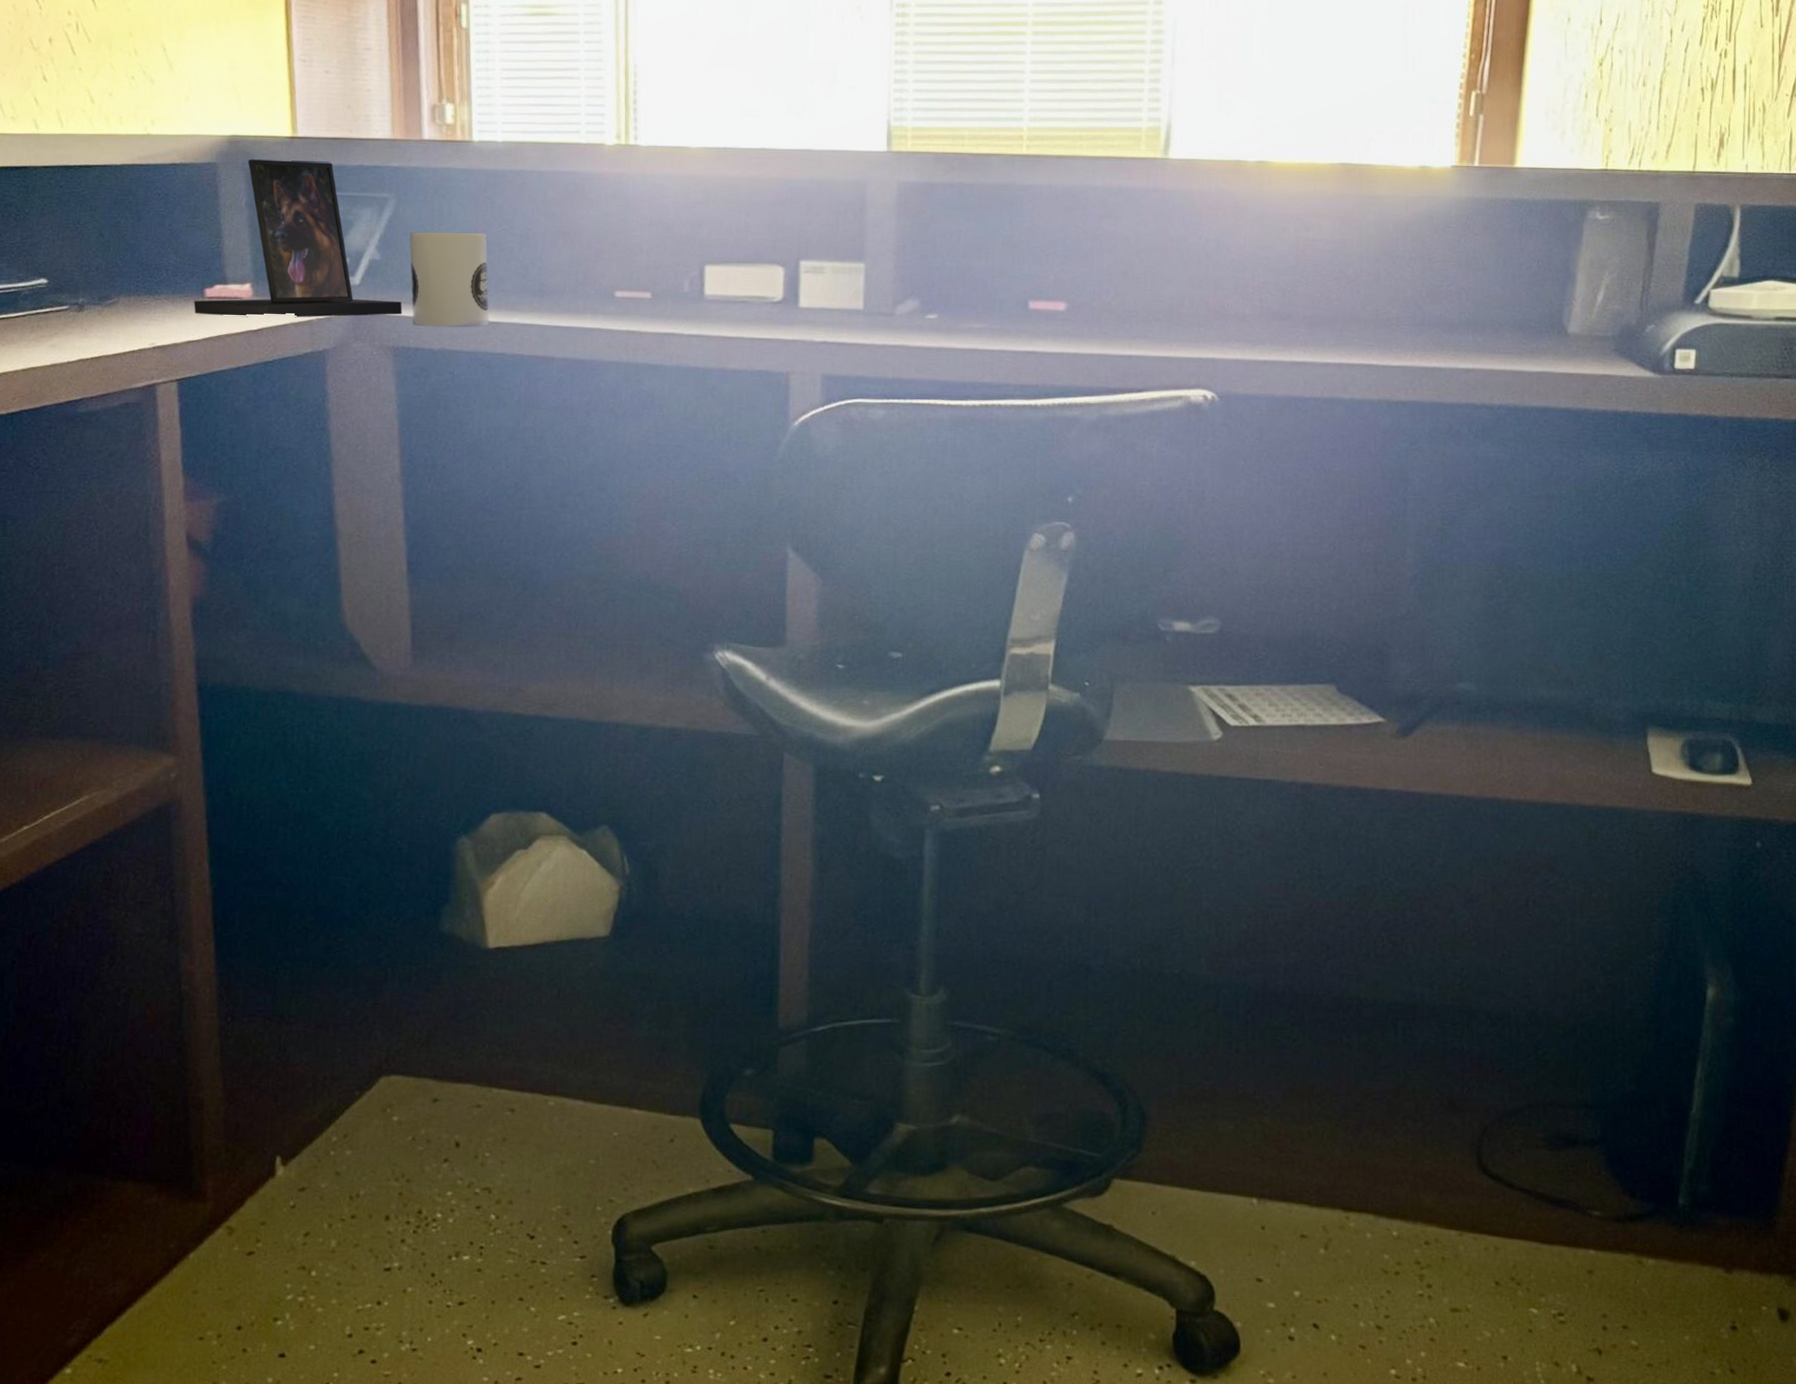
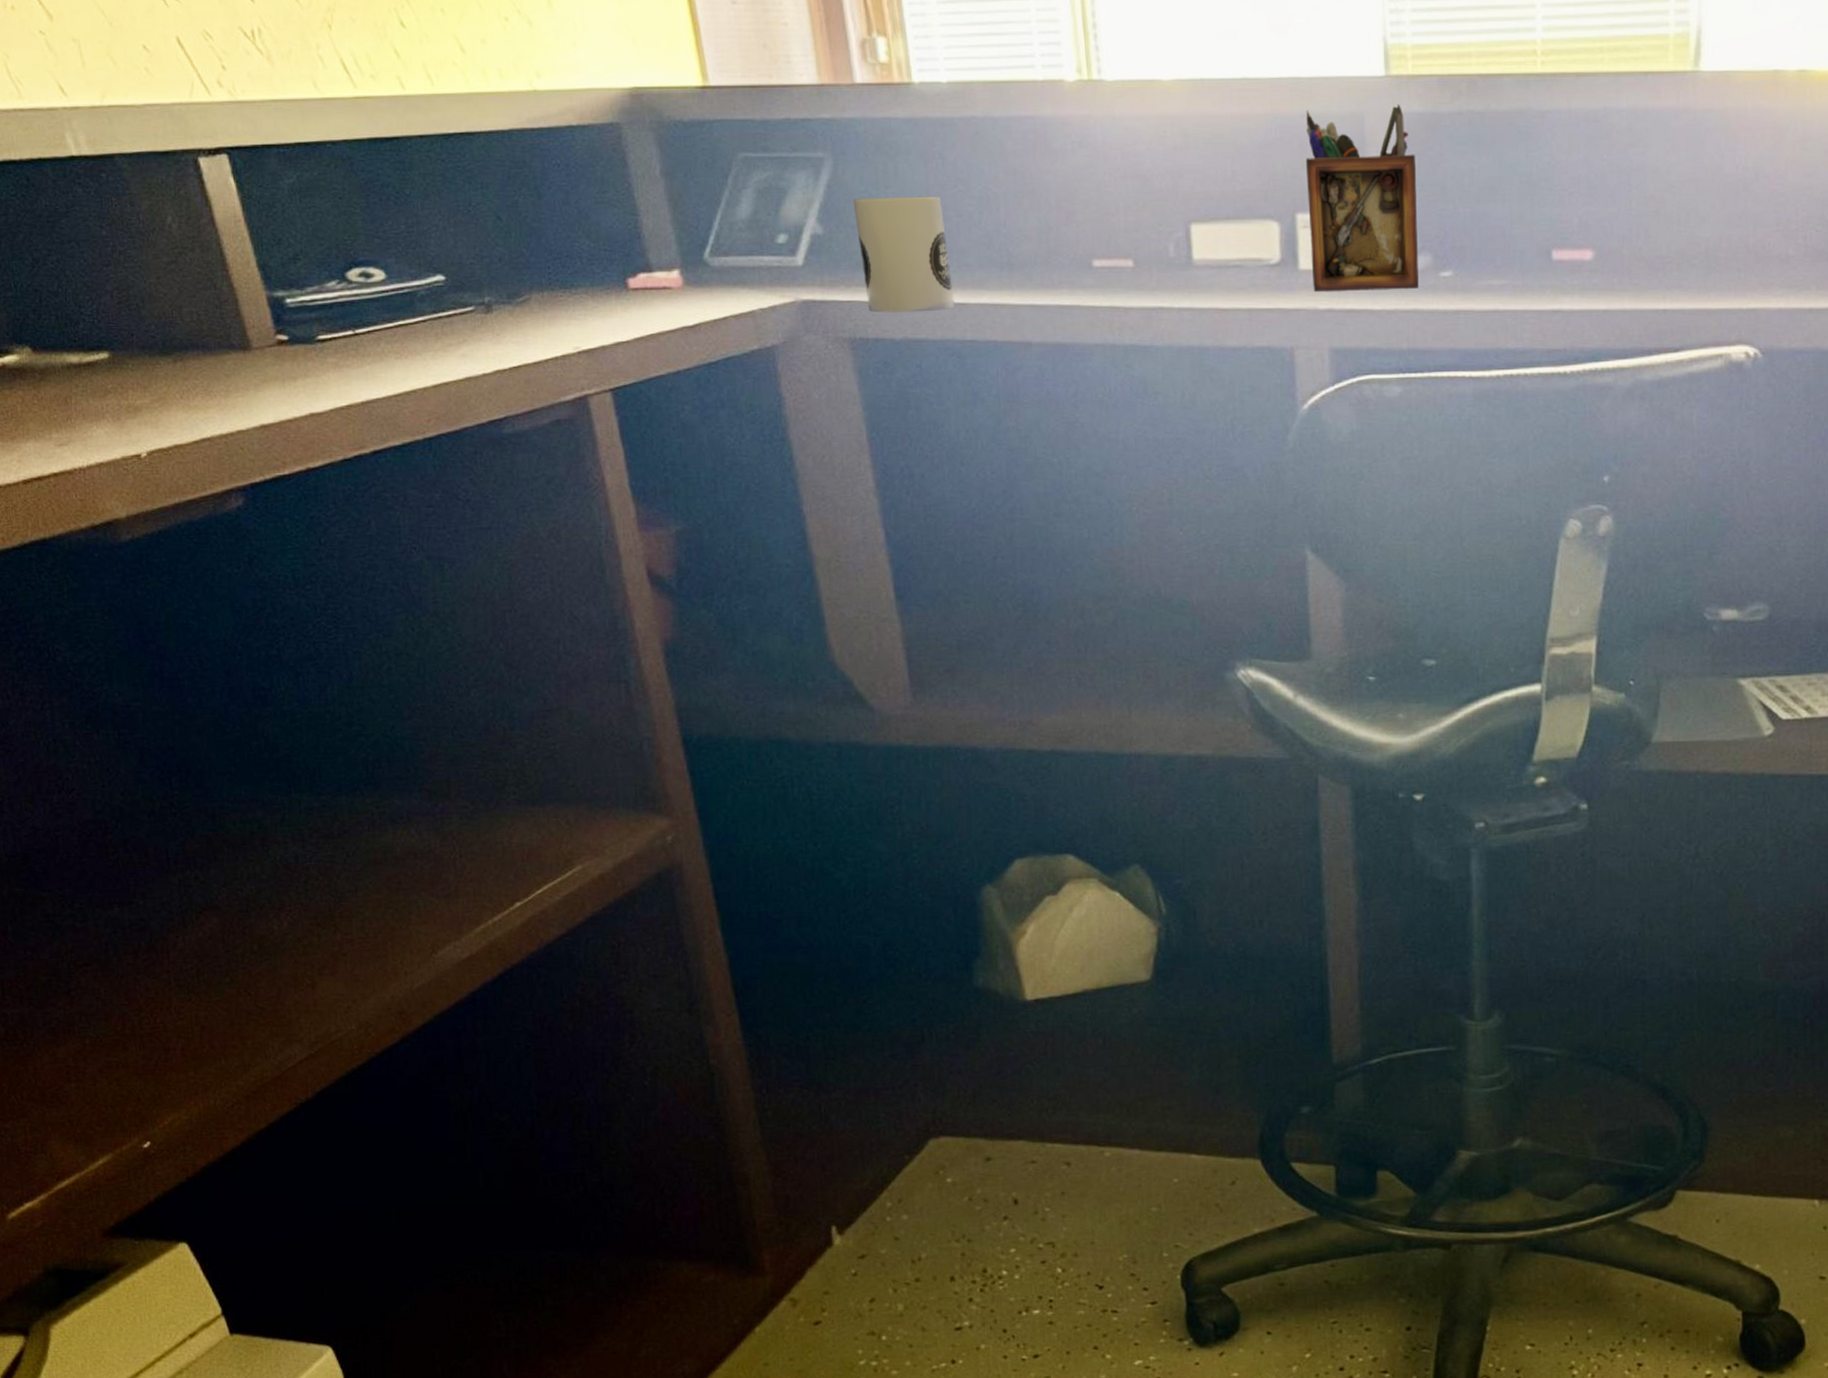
photo frame: present [193,159,403,318] -> none [617,116,856,311]
desk organizer: none [810,174,910,329] -> present [1305,104,1419,293]

